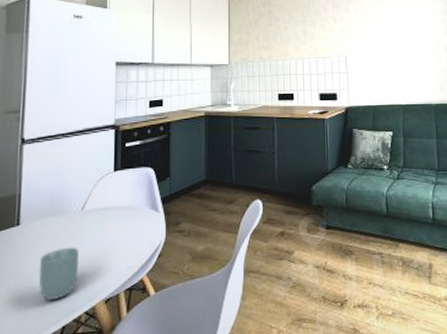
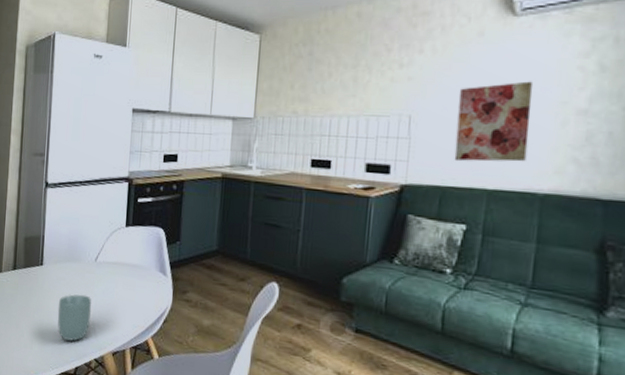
wall art: none [376,29,422,86] -> present [454,81,532,162]

